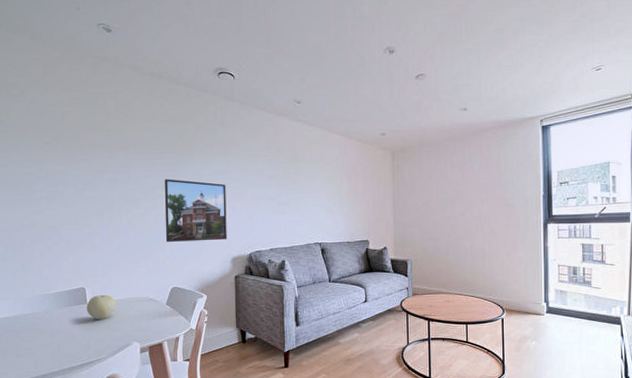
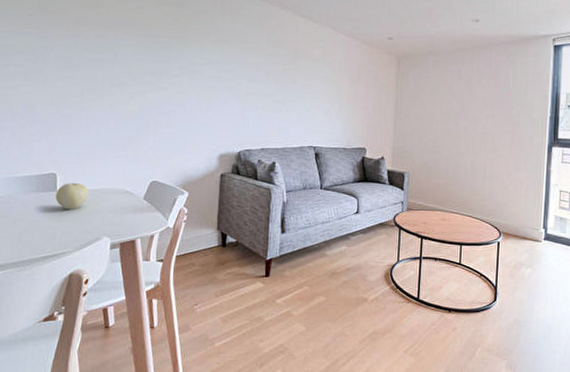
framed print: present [164,179,227,243] -> none [149,64,220,135]

